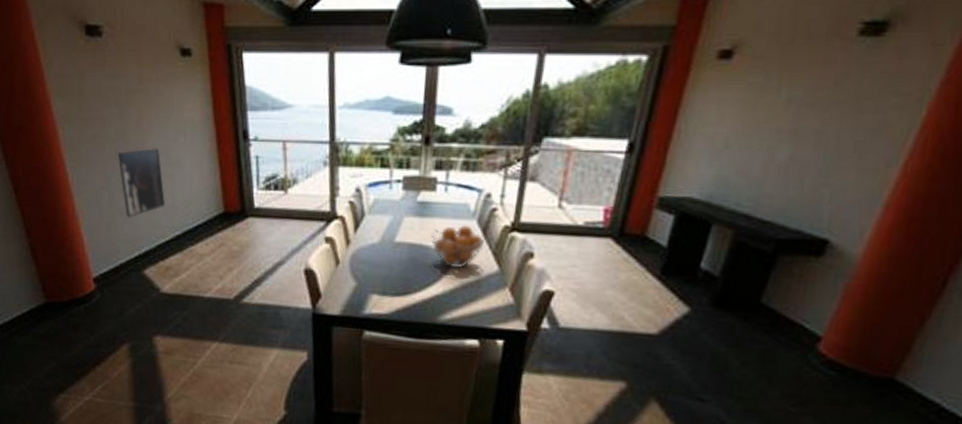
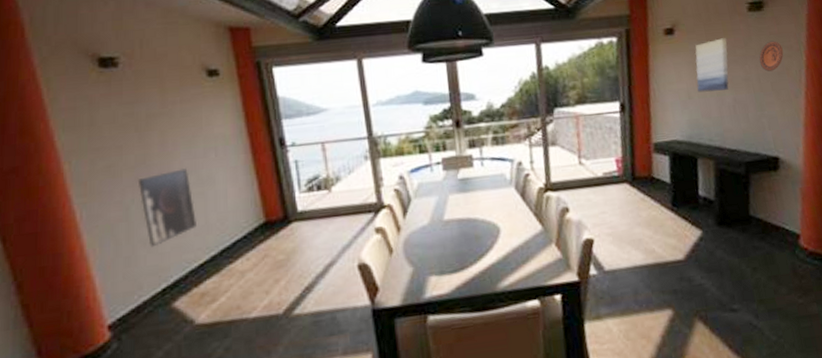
fruit basket: present [430,225,486,268] -> none [475,193,526,235]
wall art: none [741,71,810,143] -> present [695,38,729,93]
decorative plate: none [848,82,894,126] -> present [759,40,784,72]

